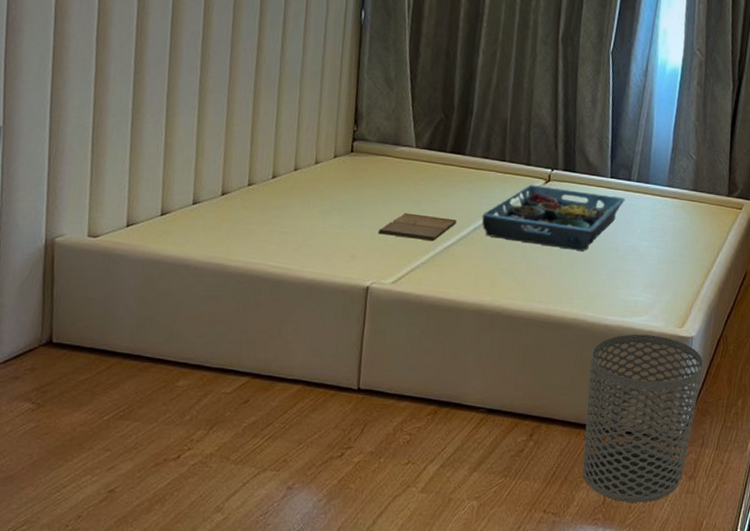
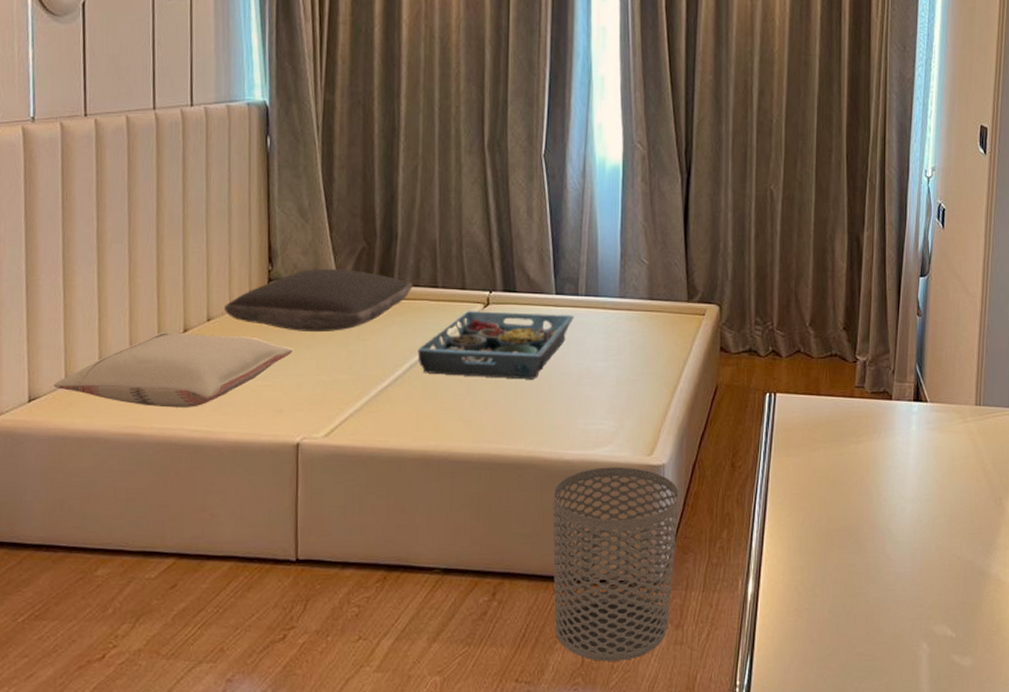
pillow: none [150,175,370,246] -> present [53,331,293,408]
pillow: none [310,133,483,191] -> present [223,268,413,333]
book: present [379,212,457,242] -> none [305,356,390,385]

